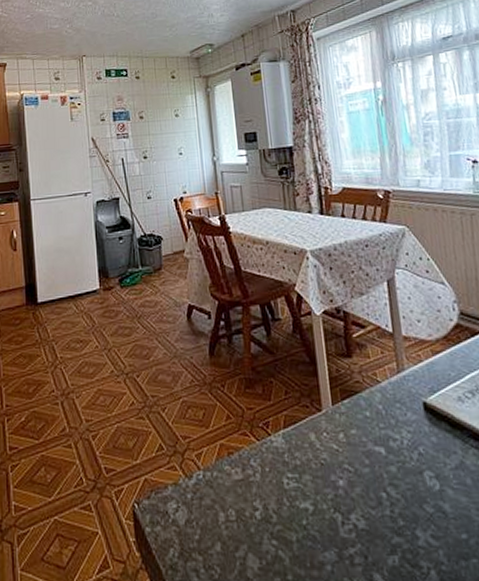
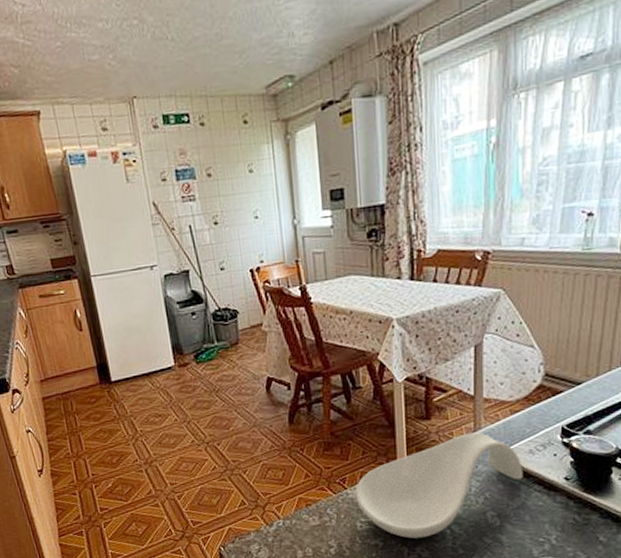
spoon rest: none [279,374,456,502] -> present [355,432,523,539]

